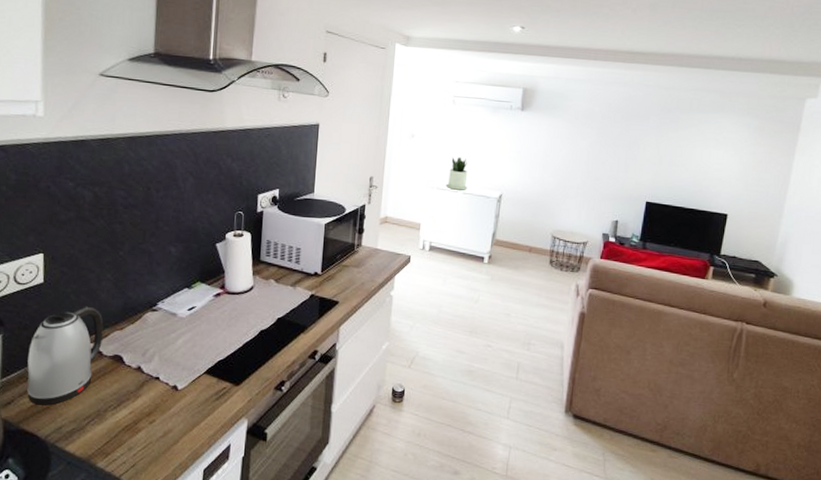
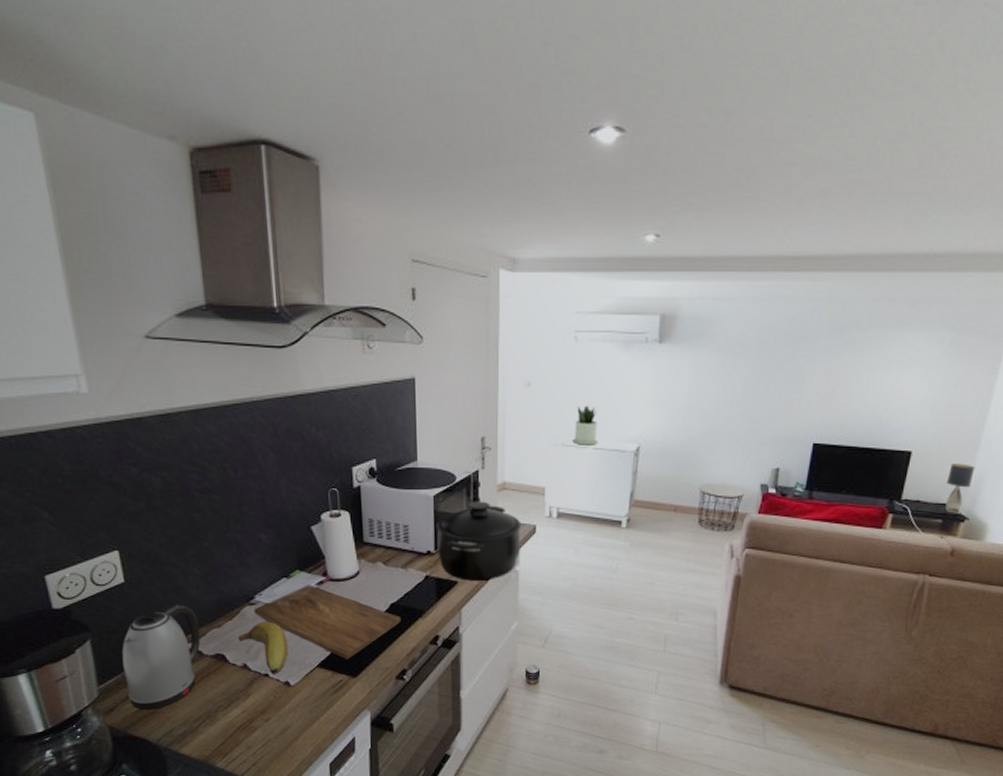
fruit: none [137,327,181,378] -> present [239,621,289,674]
cutting board: none [156,295,286,369] -> present [255,584,401,660]
saucepan: none [324,231,398,303] -> present [436,501,521,581]
table lamp: none [757,227,780,270] -> present [945,464,975,513]

